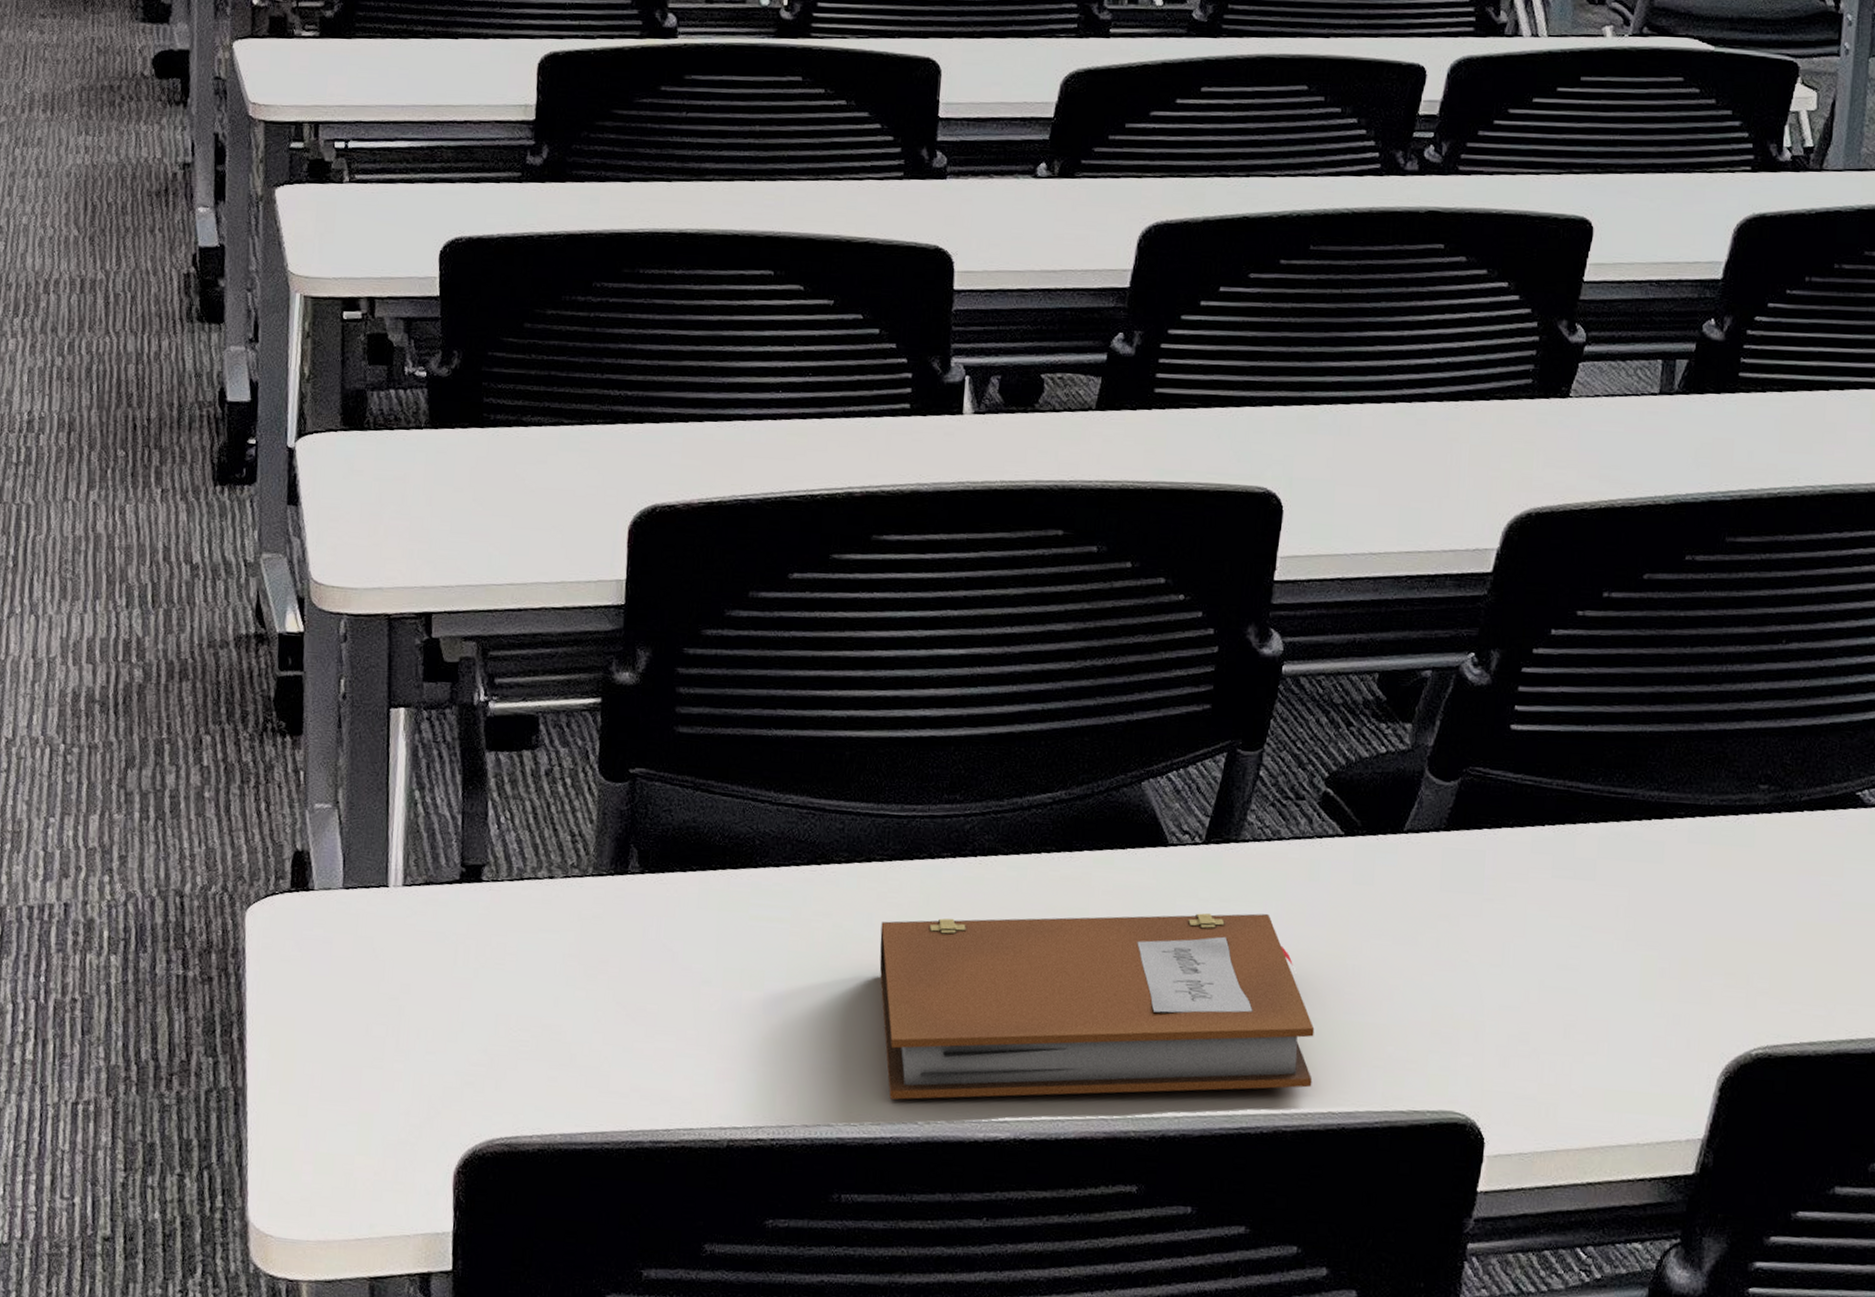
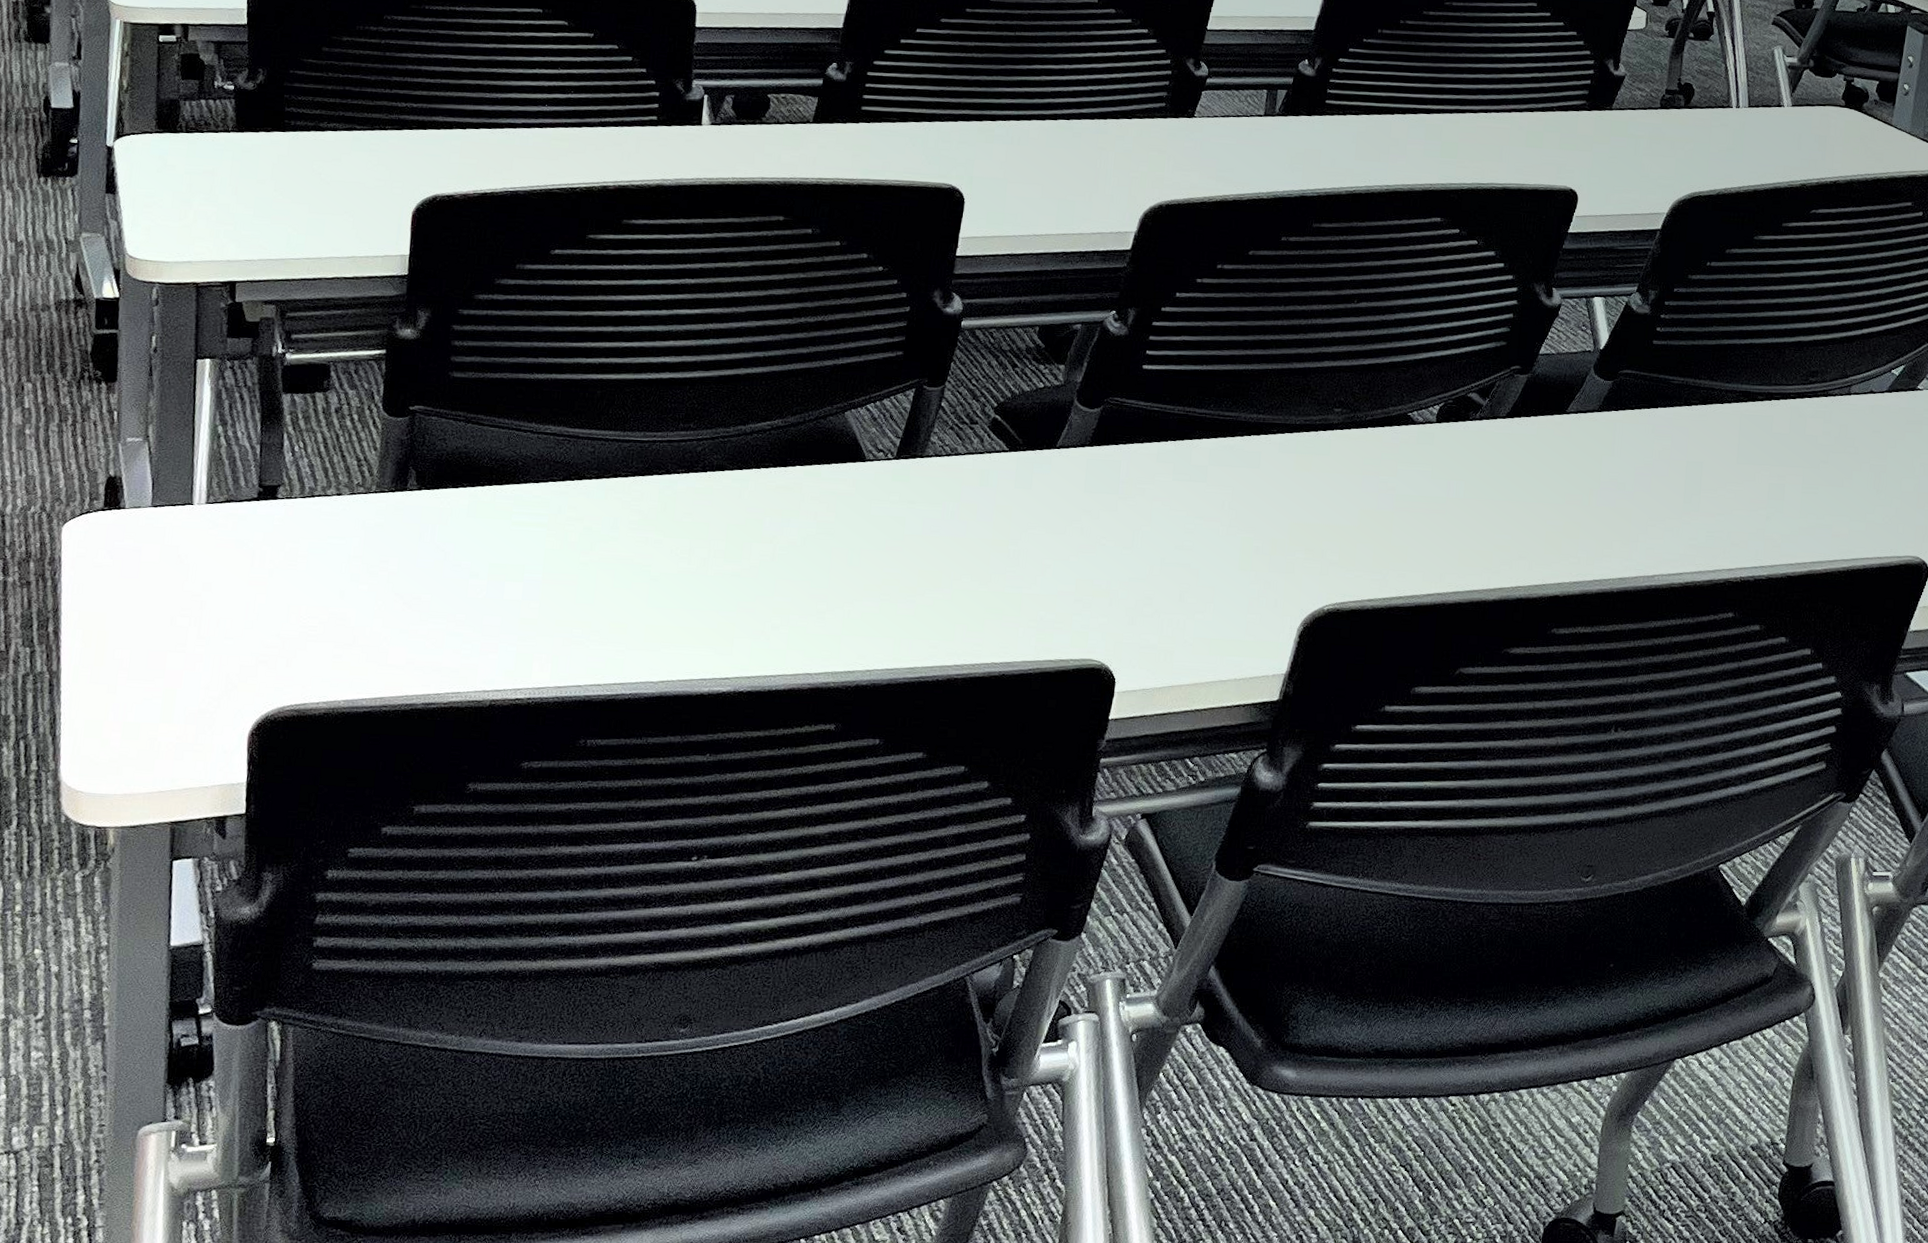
notebook: present [879,913,1315,1100] -> none [623,512,982,664]

